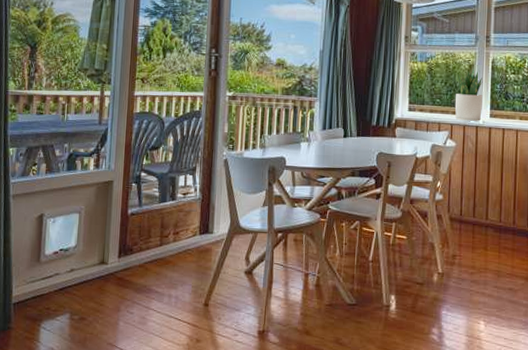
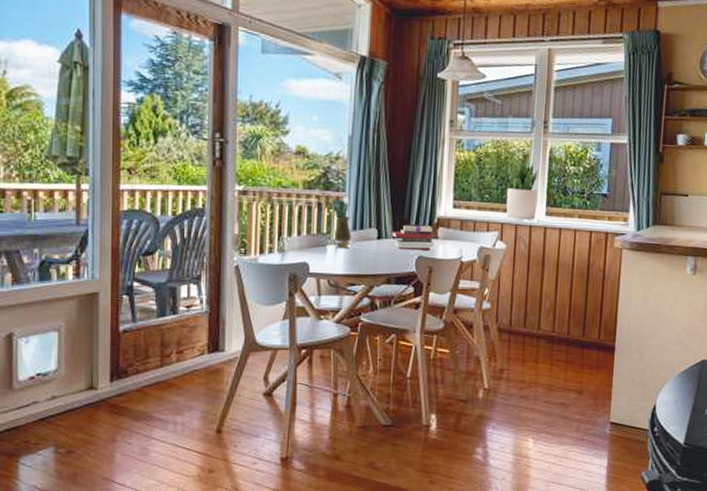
vase: none [305,101,322,145] -> present [331,196,352,248]
books: none [357,125,392,147] -> present [393,224,434,250]

